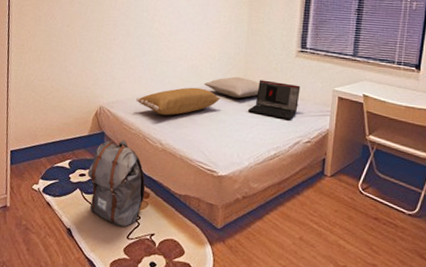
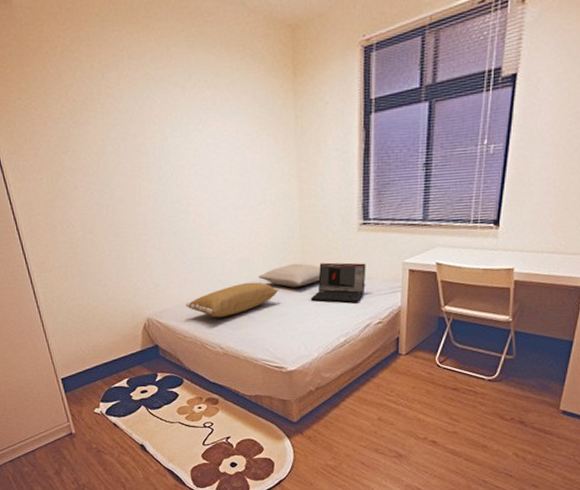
backpack: present [87,140,146,227] -> none [148,349,214,436]

